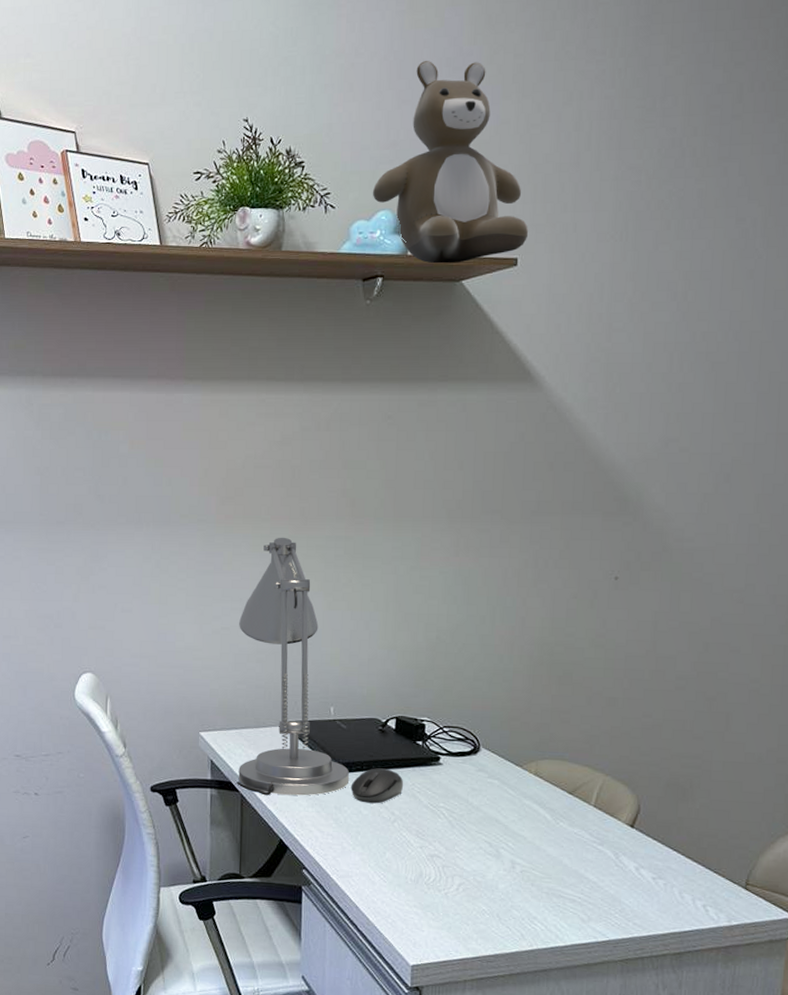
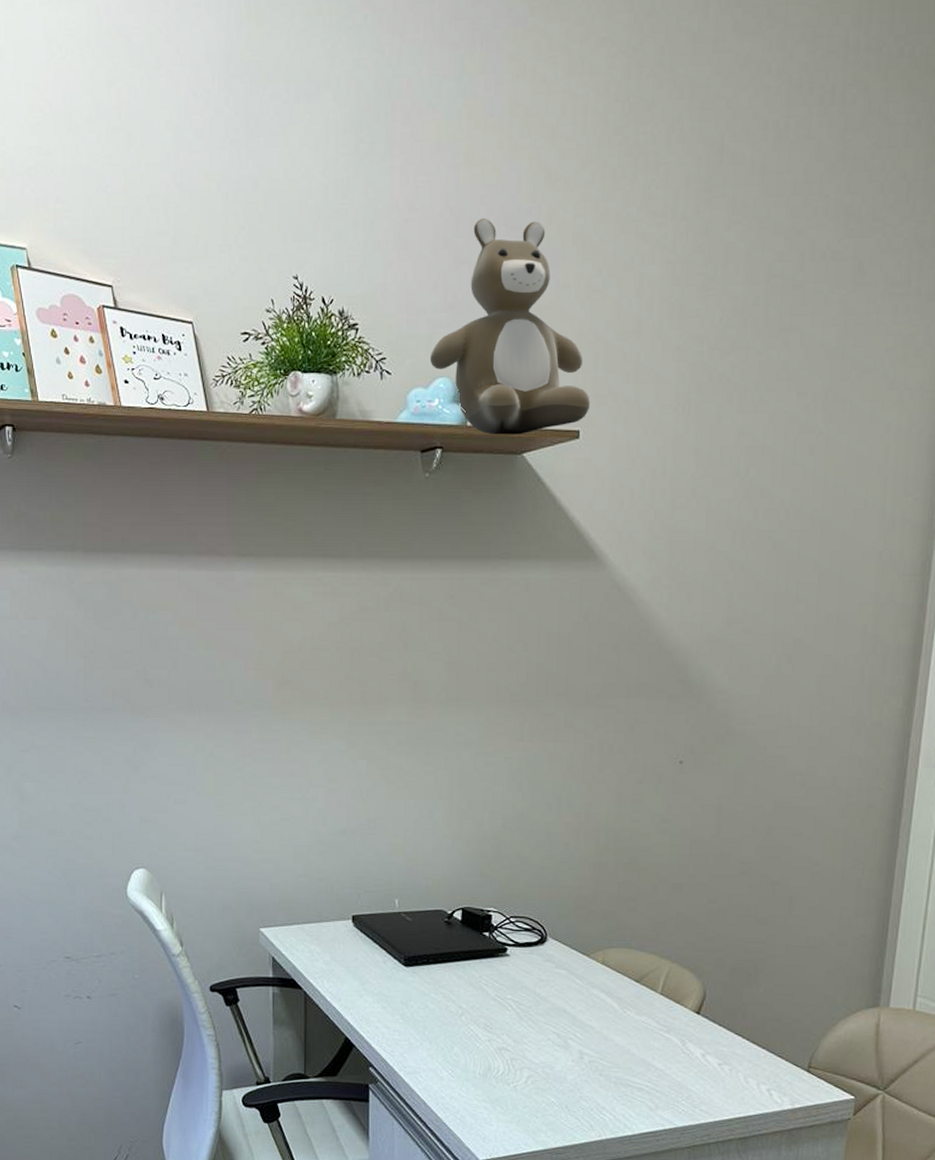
desk lamp: present [237,537,349,796] -> none [299,723,415,993]
computer mouse: present [351,768,404,804] -> none [417,961,471,998]

